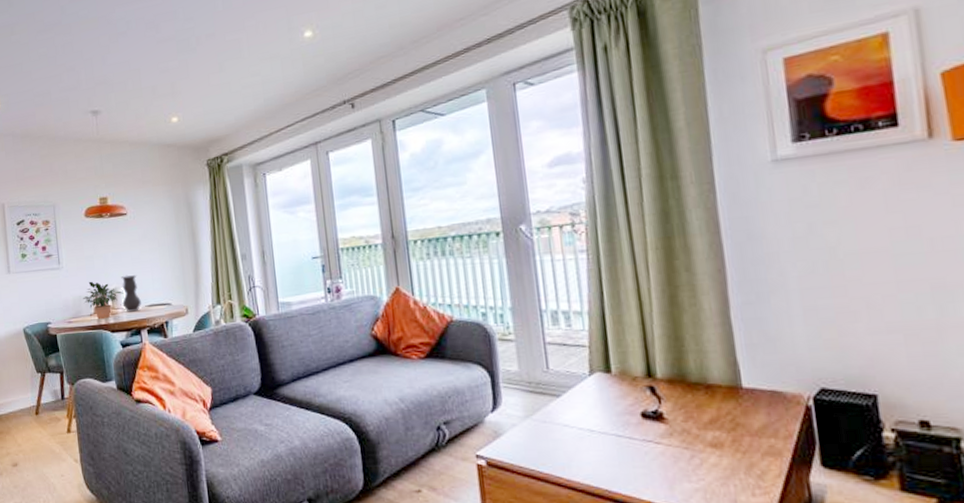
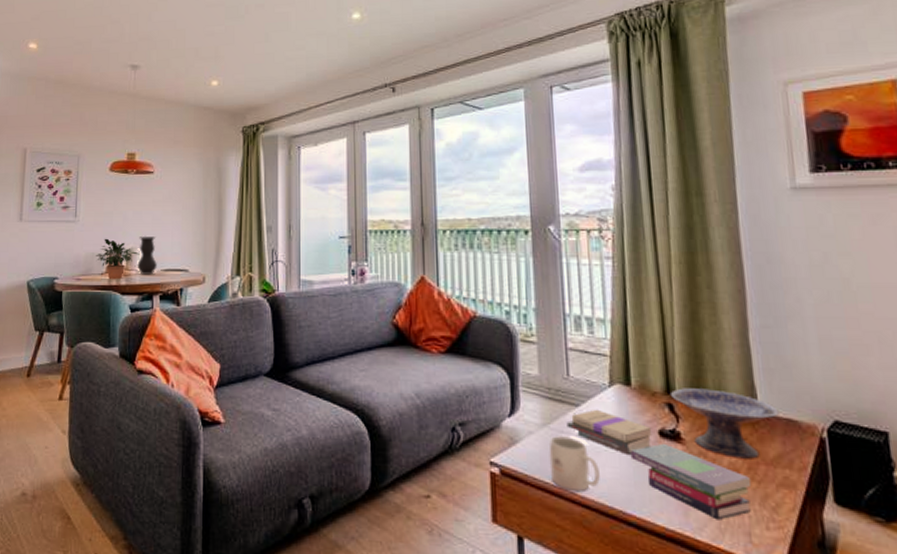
mug: none [532,426,585,475] -> present [549,436,600,491]
books: none [549,397,635,437] -> present [566,409,652,454]
books: none [613,424,737,491] -> present [630,443,752,520]
decorative bowl: none [651,369,763,432] -> present [670,388,779,459]

